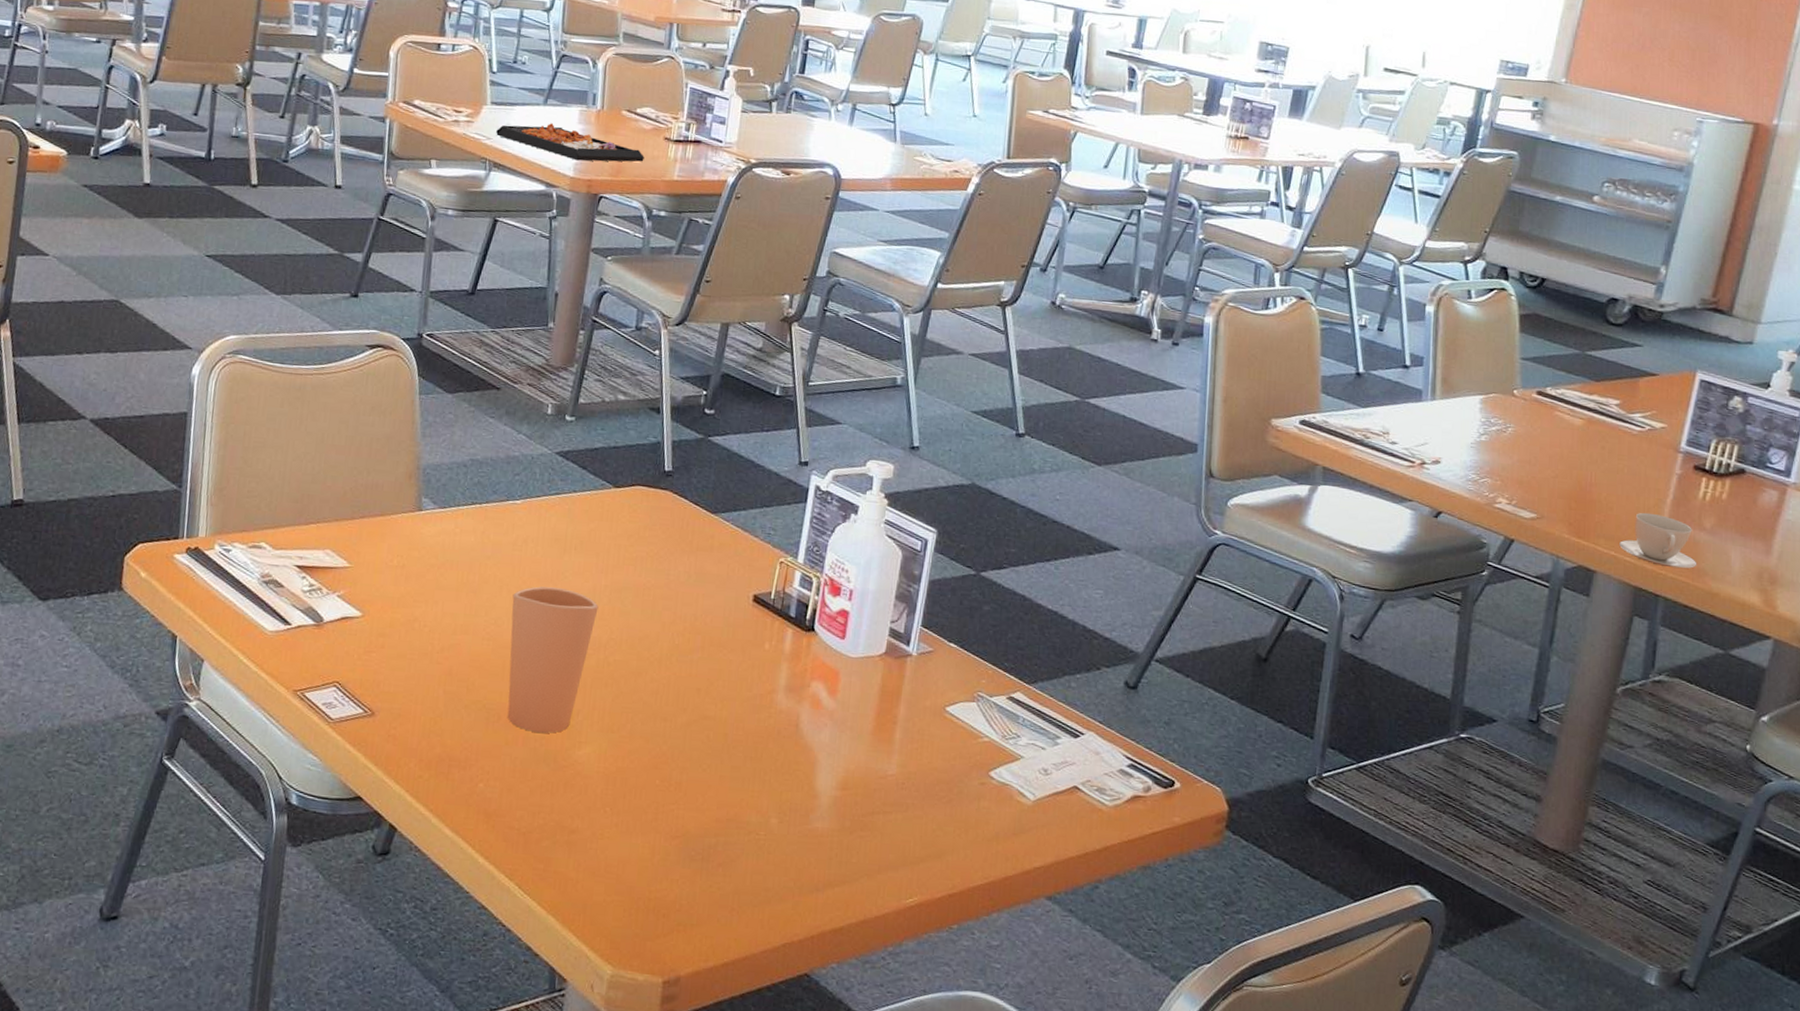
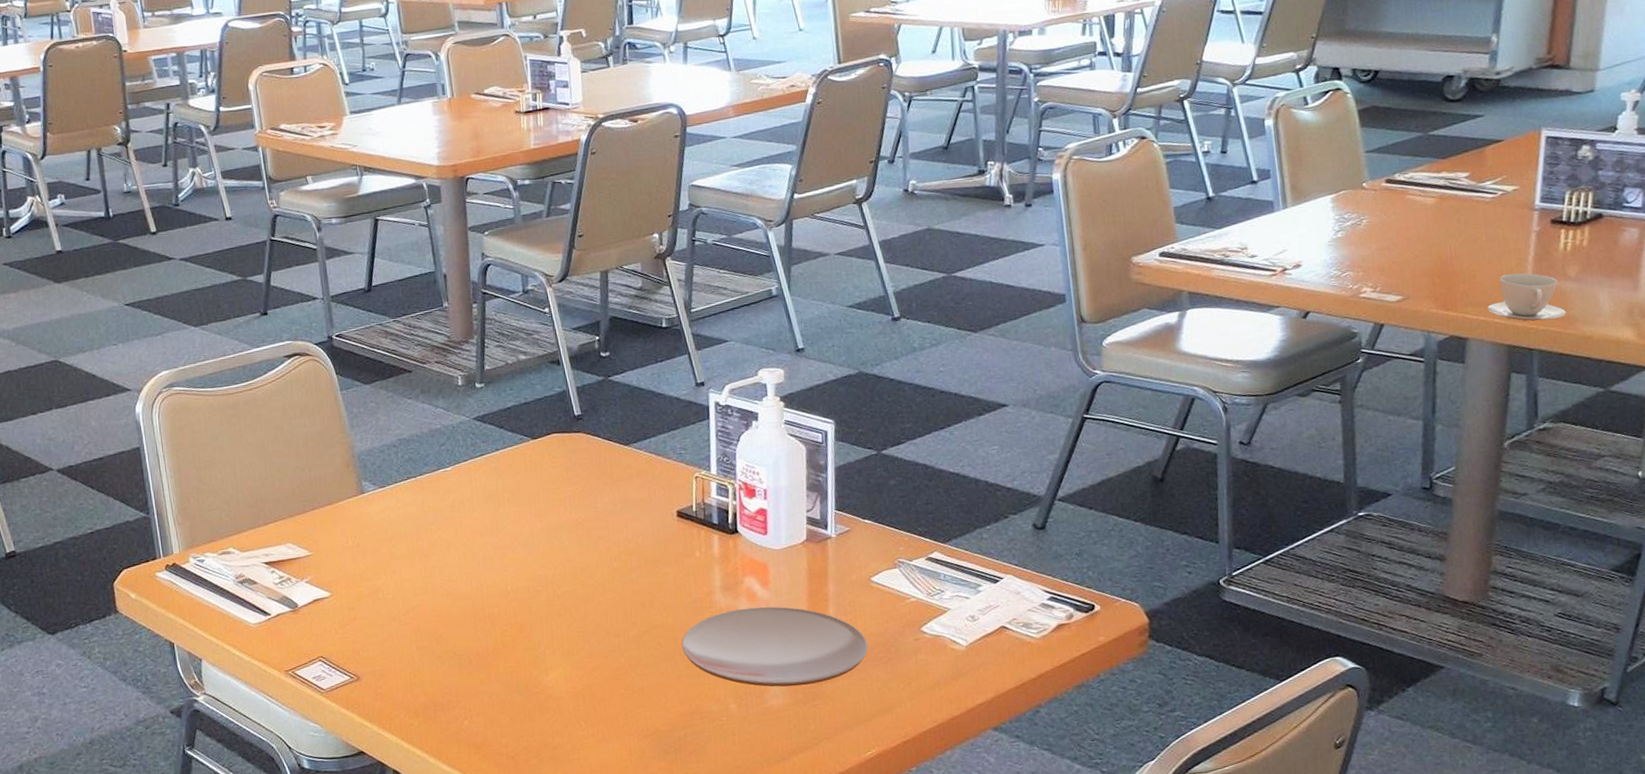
food tray: present [496,123,644,162] -> none [360,120,500,150]
cup: present [507,586,599,734] -> none [460,537,539,669]
plate: none [731,714,930,813] -> present [681,606,868,687]

